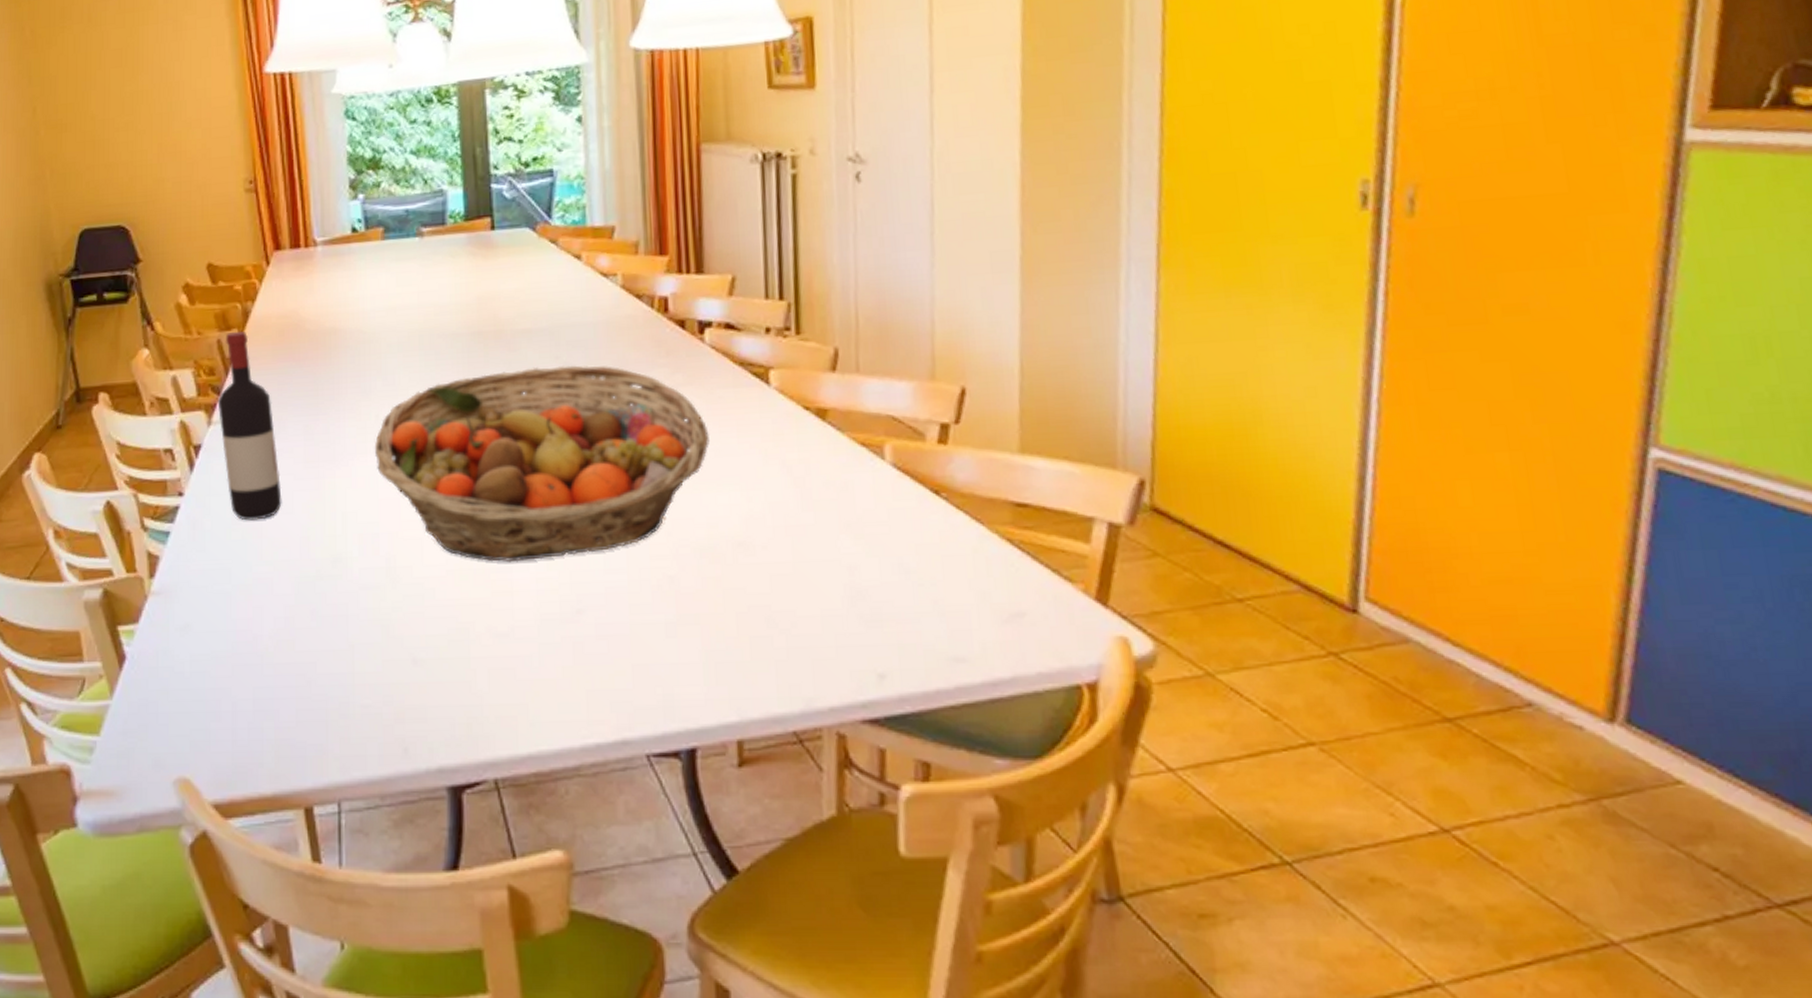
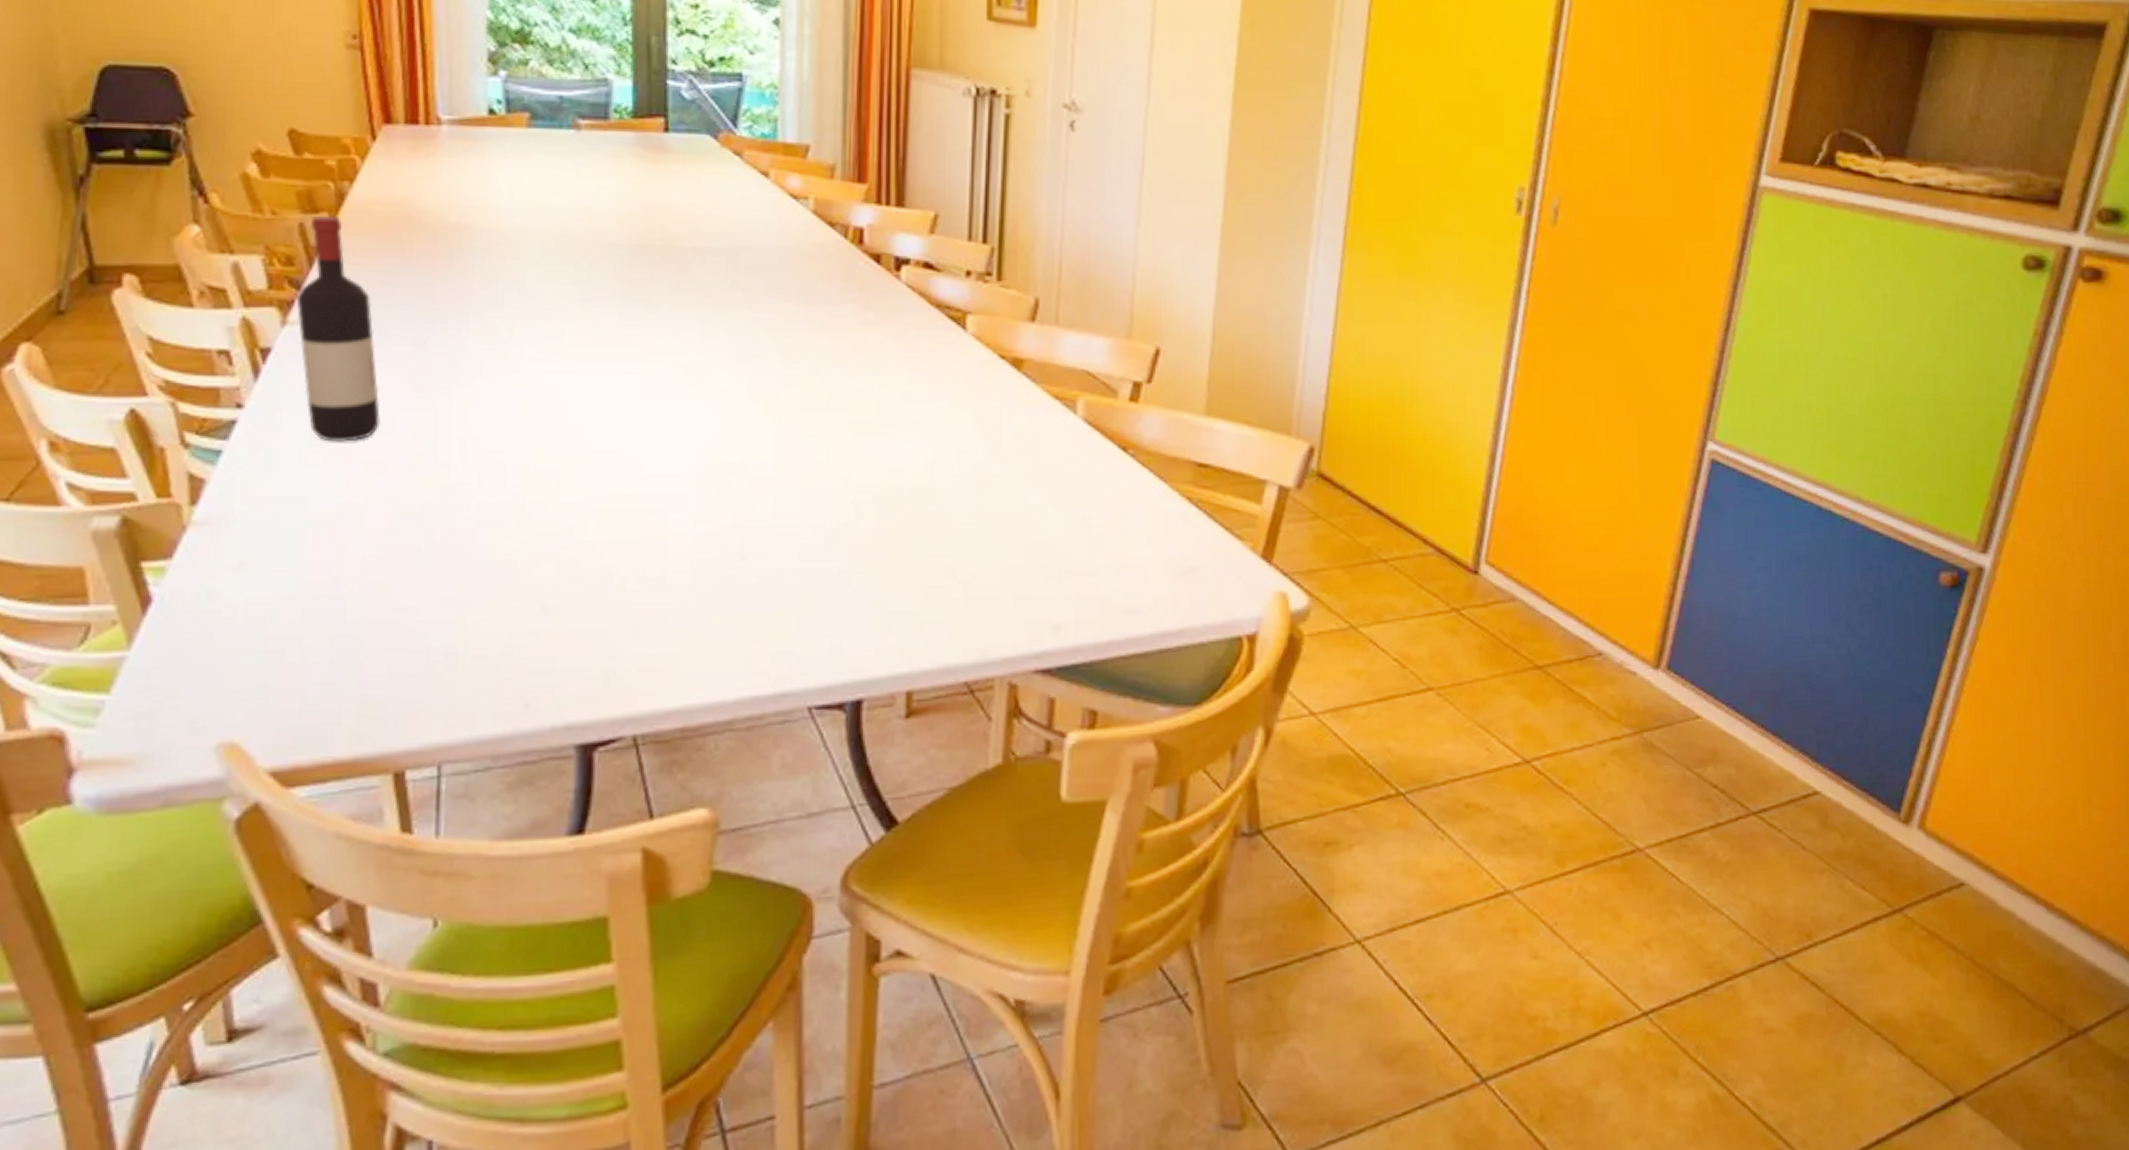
fruit basket: present [375,365,709,563] -> none [506,290,898,502]

